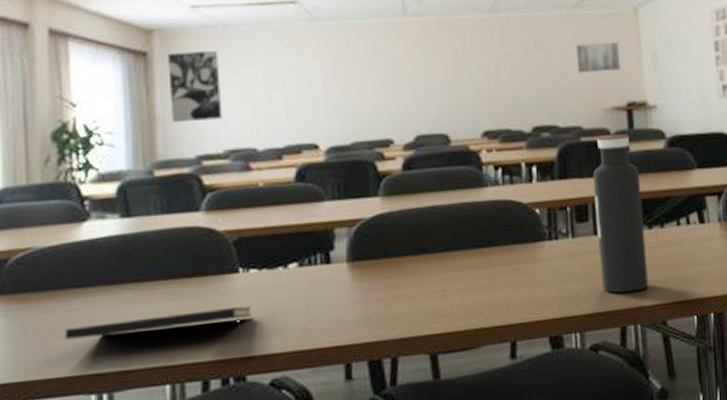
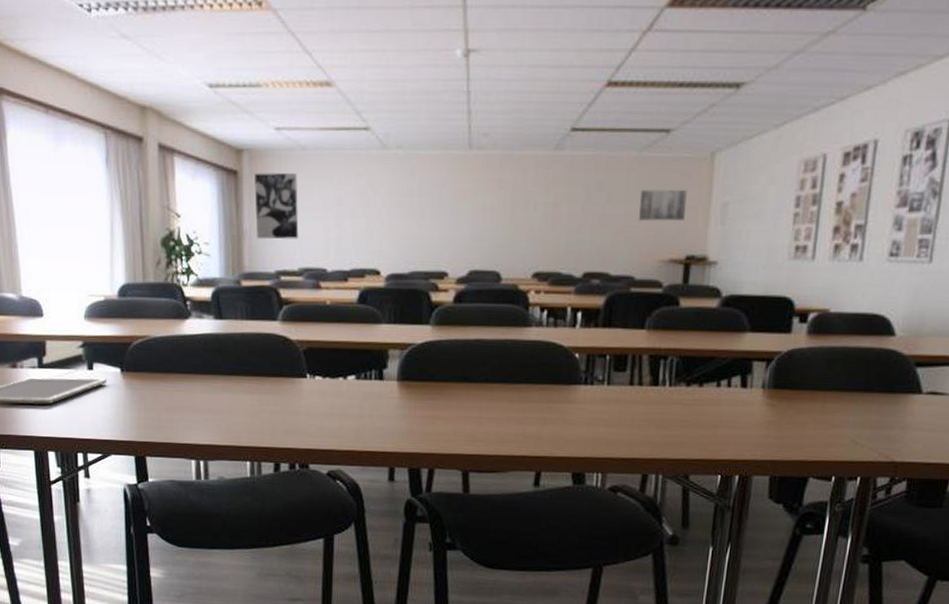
notepad: present [65,306,252,340] -> none [173,405,316,432]
water bottle: present [592,134,649,293] -> none [629,288,687,444]

